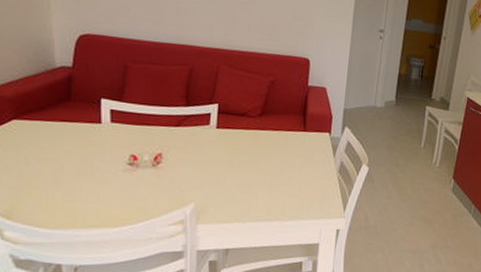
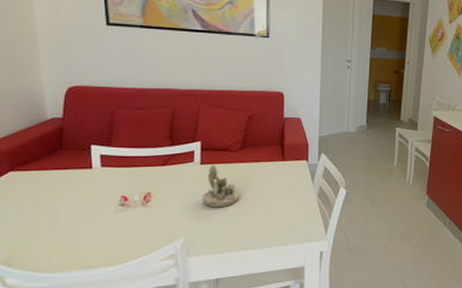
succulent planter: none [216,129,256,175] -> present [202,164,240,208]

